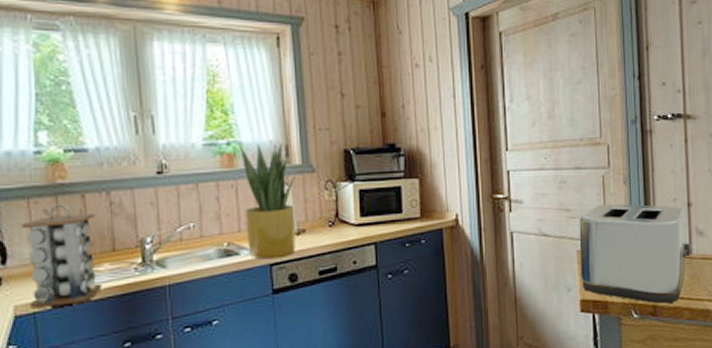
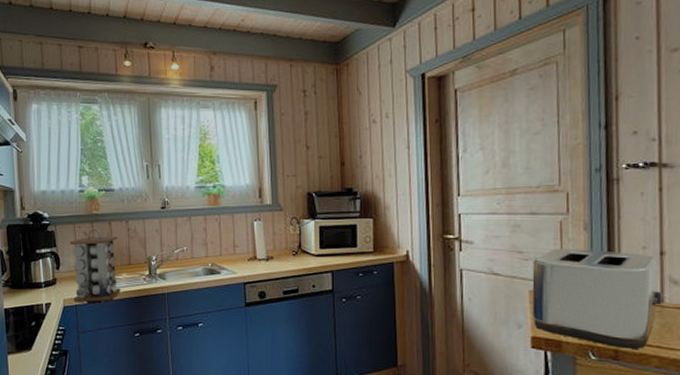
planter: present [238,143,299,259] -> none [222,187,269,279]

